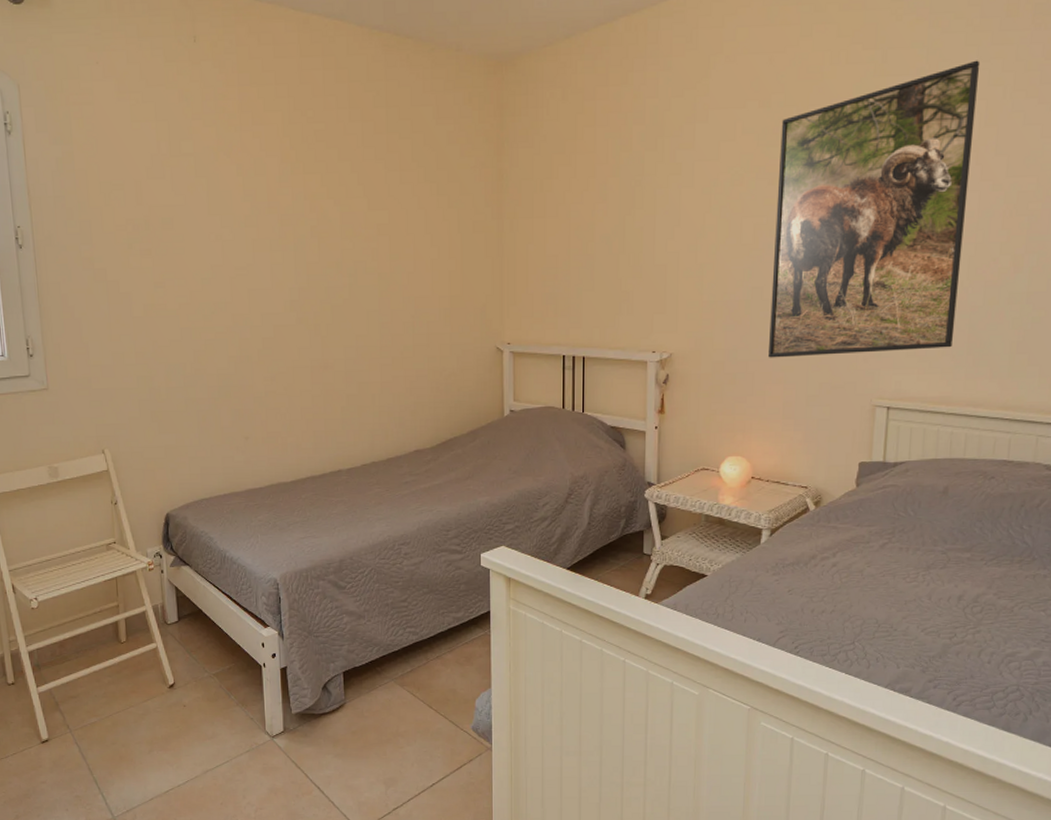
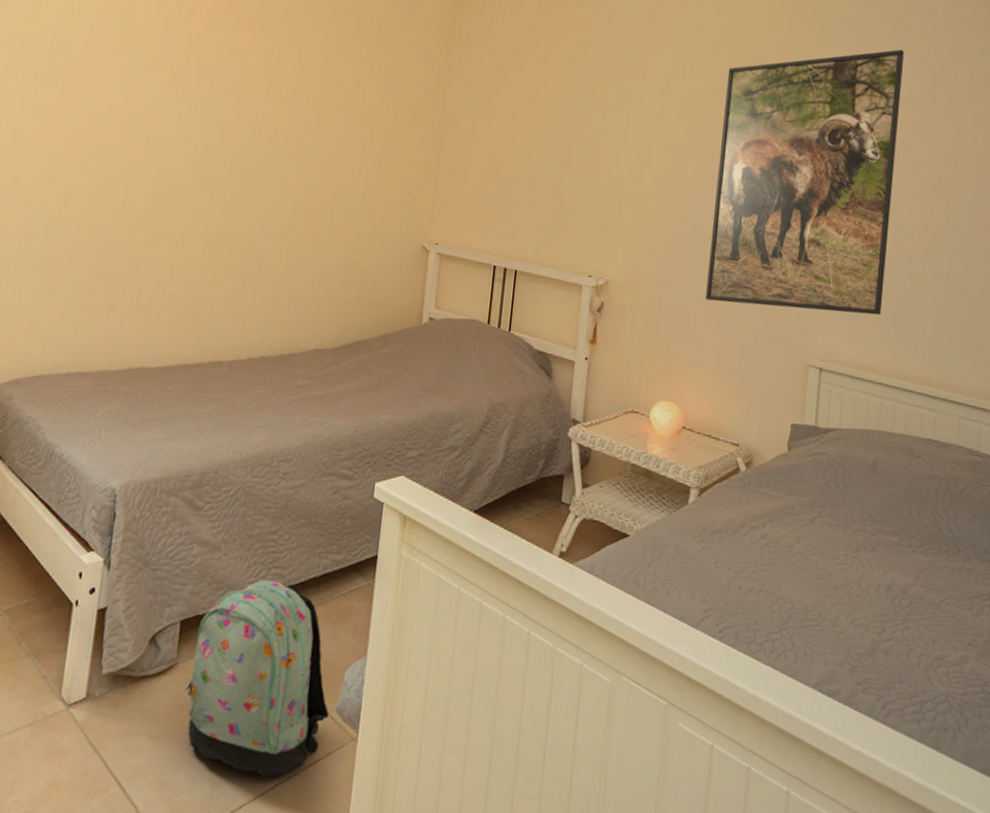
backpack: none [355,637,467,779] -> present [185,580,330,777]

